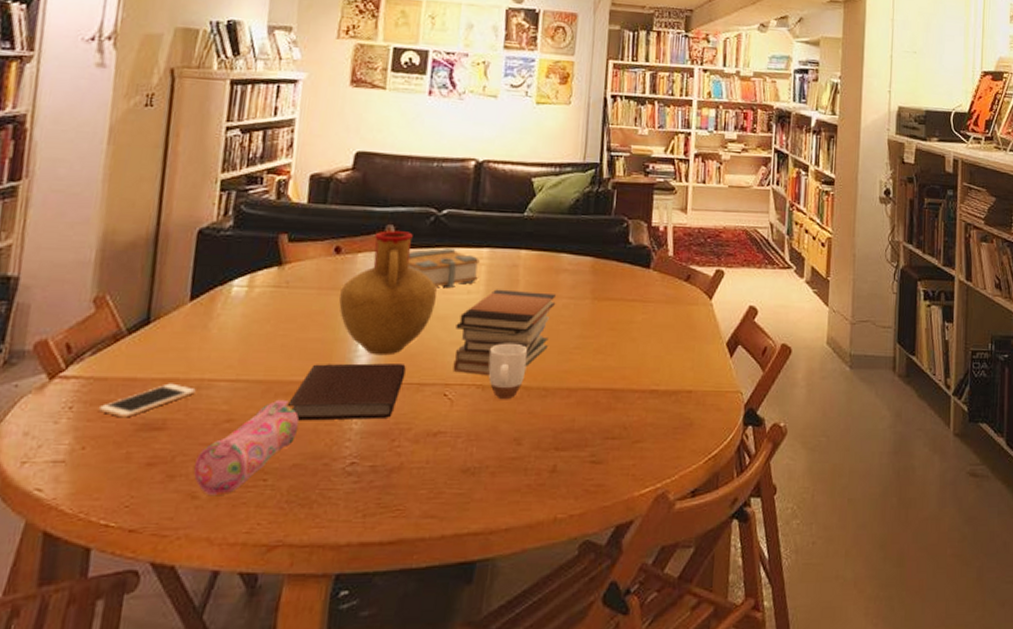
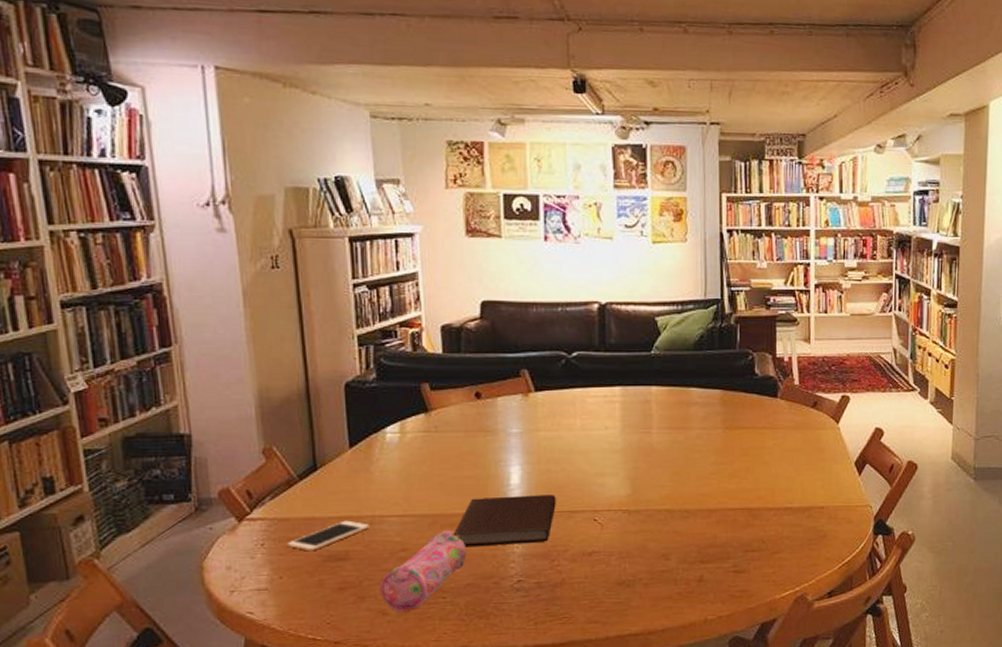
vase: present [339,230,438,356] -> none [486,375,577,488]
book: present [408,248,480,289] -> none [546,389,613,426]
book stack: present [453,289,556,375] -> none [598,424,690,501]
mug: present [488,343,528,399] -> none [632,472,667,521]

